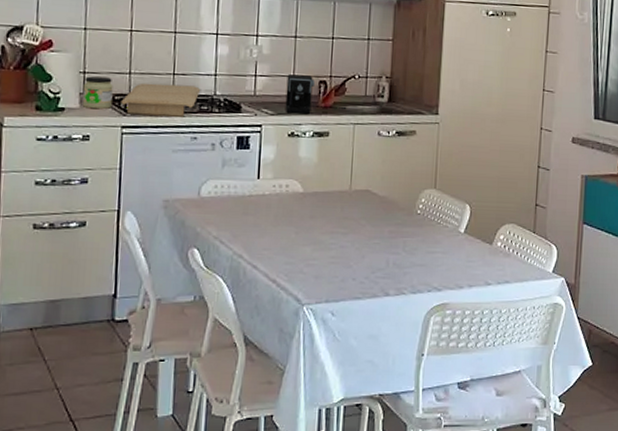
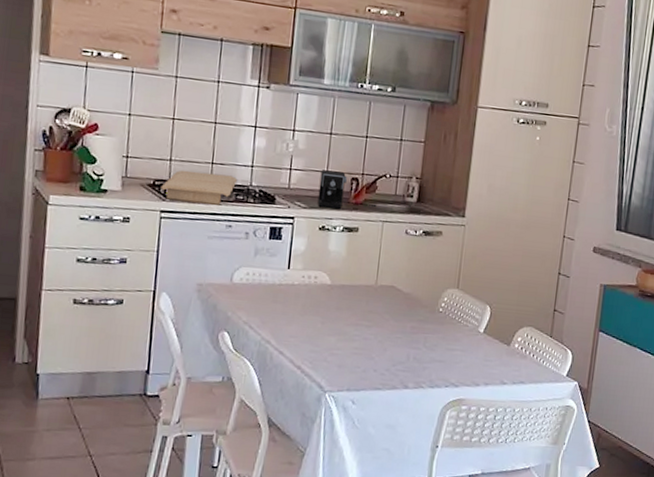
jar: present [82,76,113,110] -> none [125,161,154,194]

